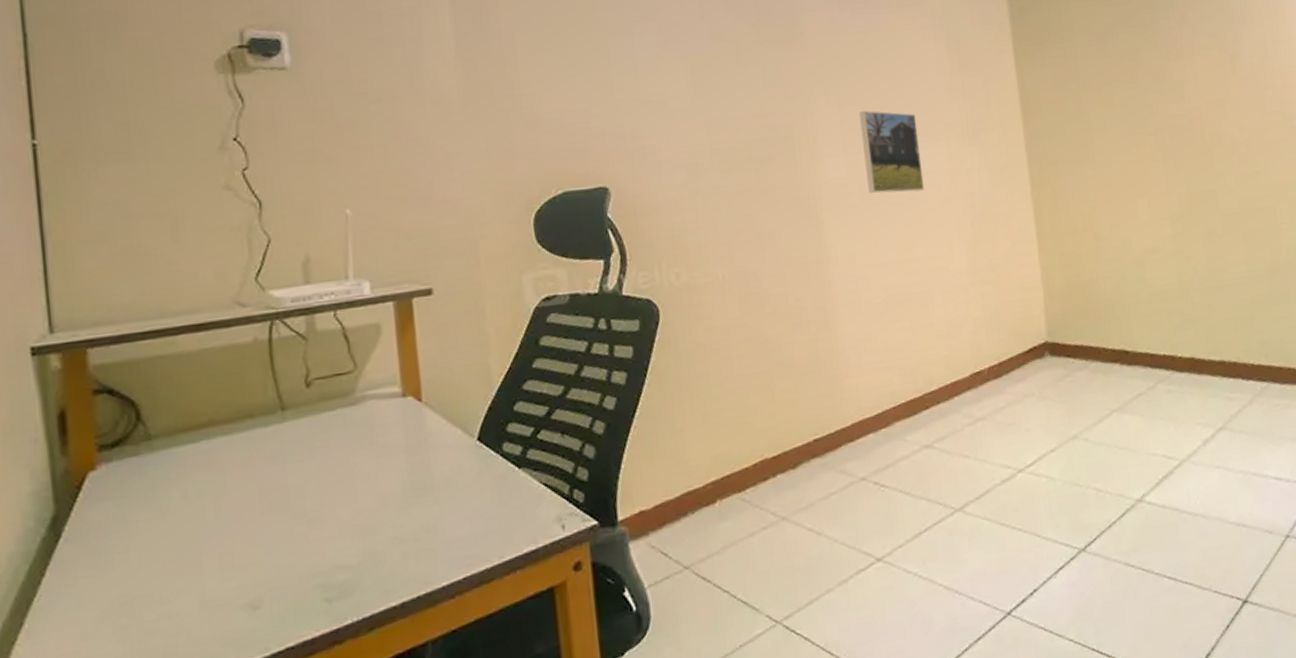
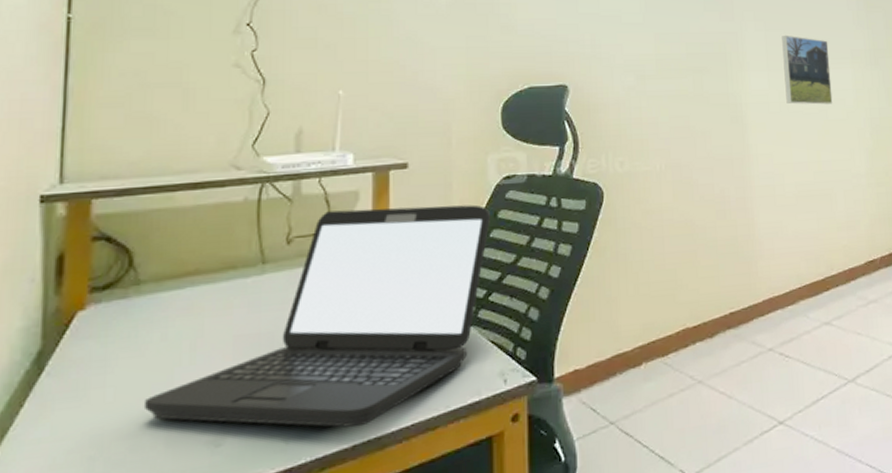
laptop: none [171,332,532,585] -> present [143,204,490,428]

